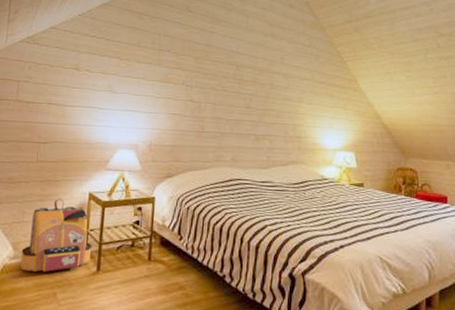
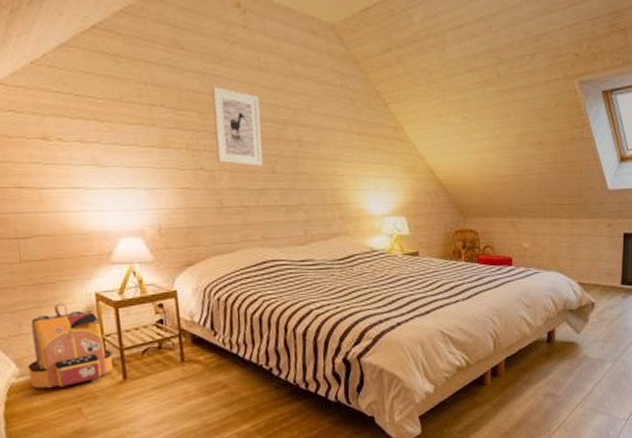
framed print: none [205,40,243,102] -> present [212,87,263,166]

